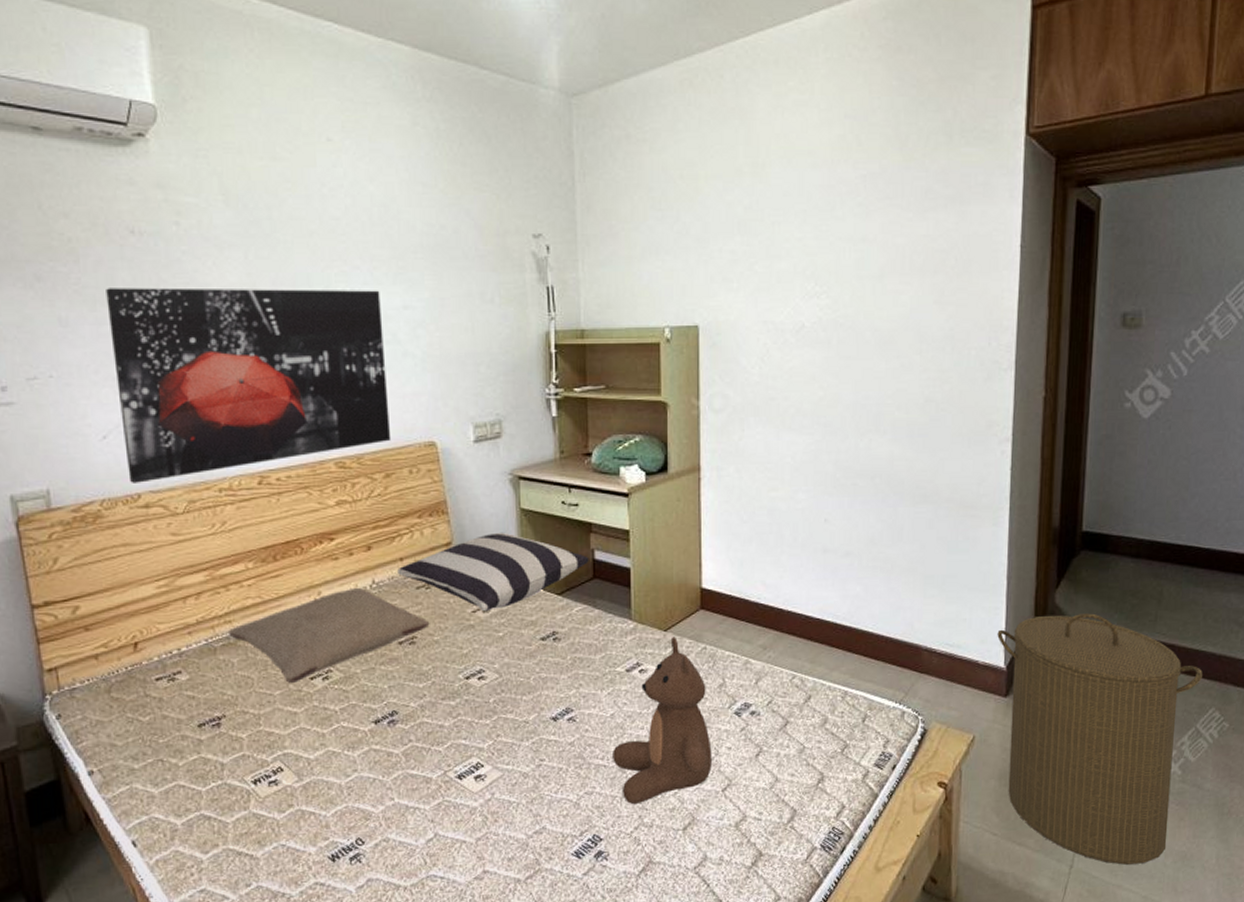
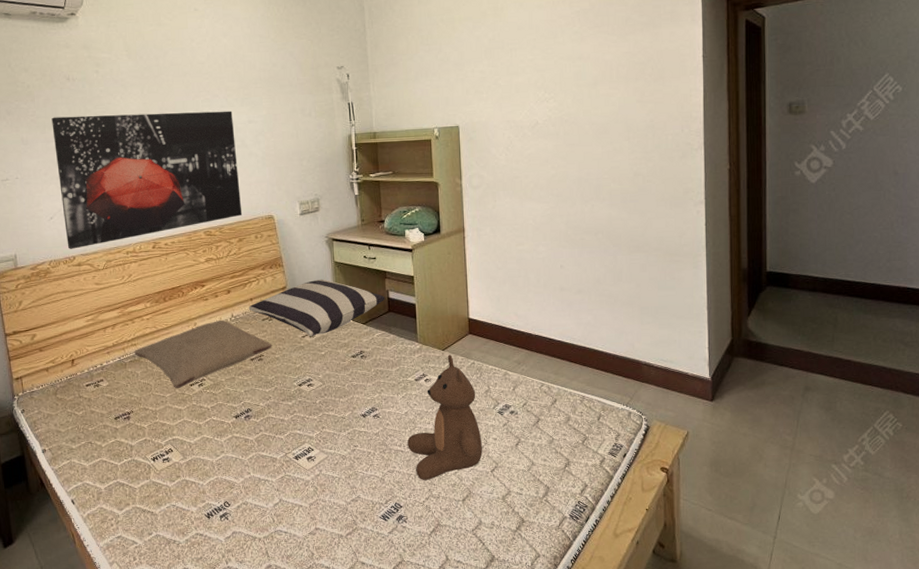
laundry hamper: present [997,613,1202,865] -> none [702,335,876,537]

